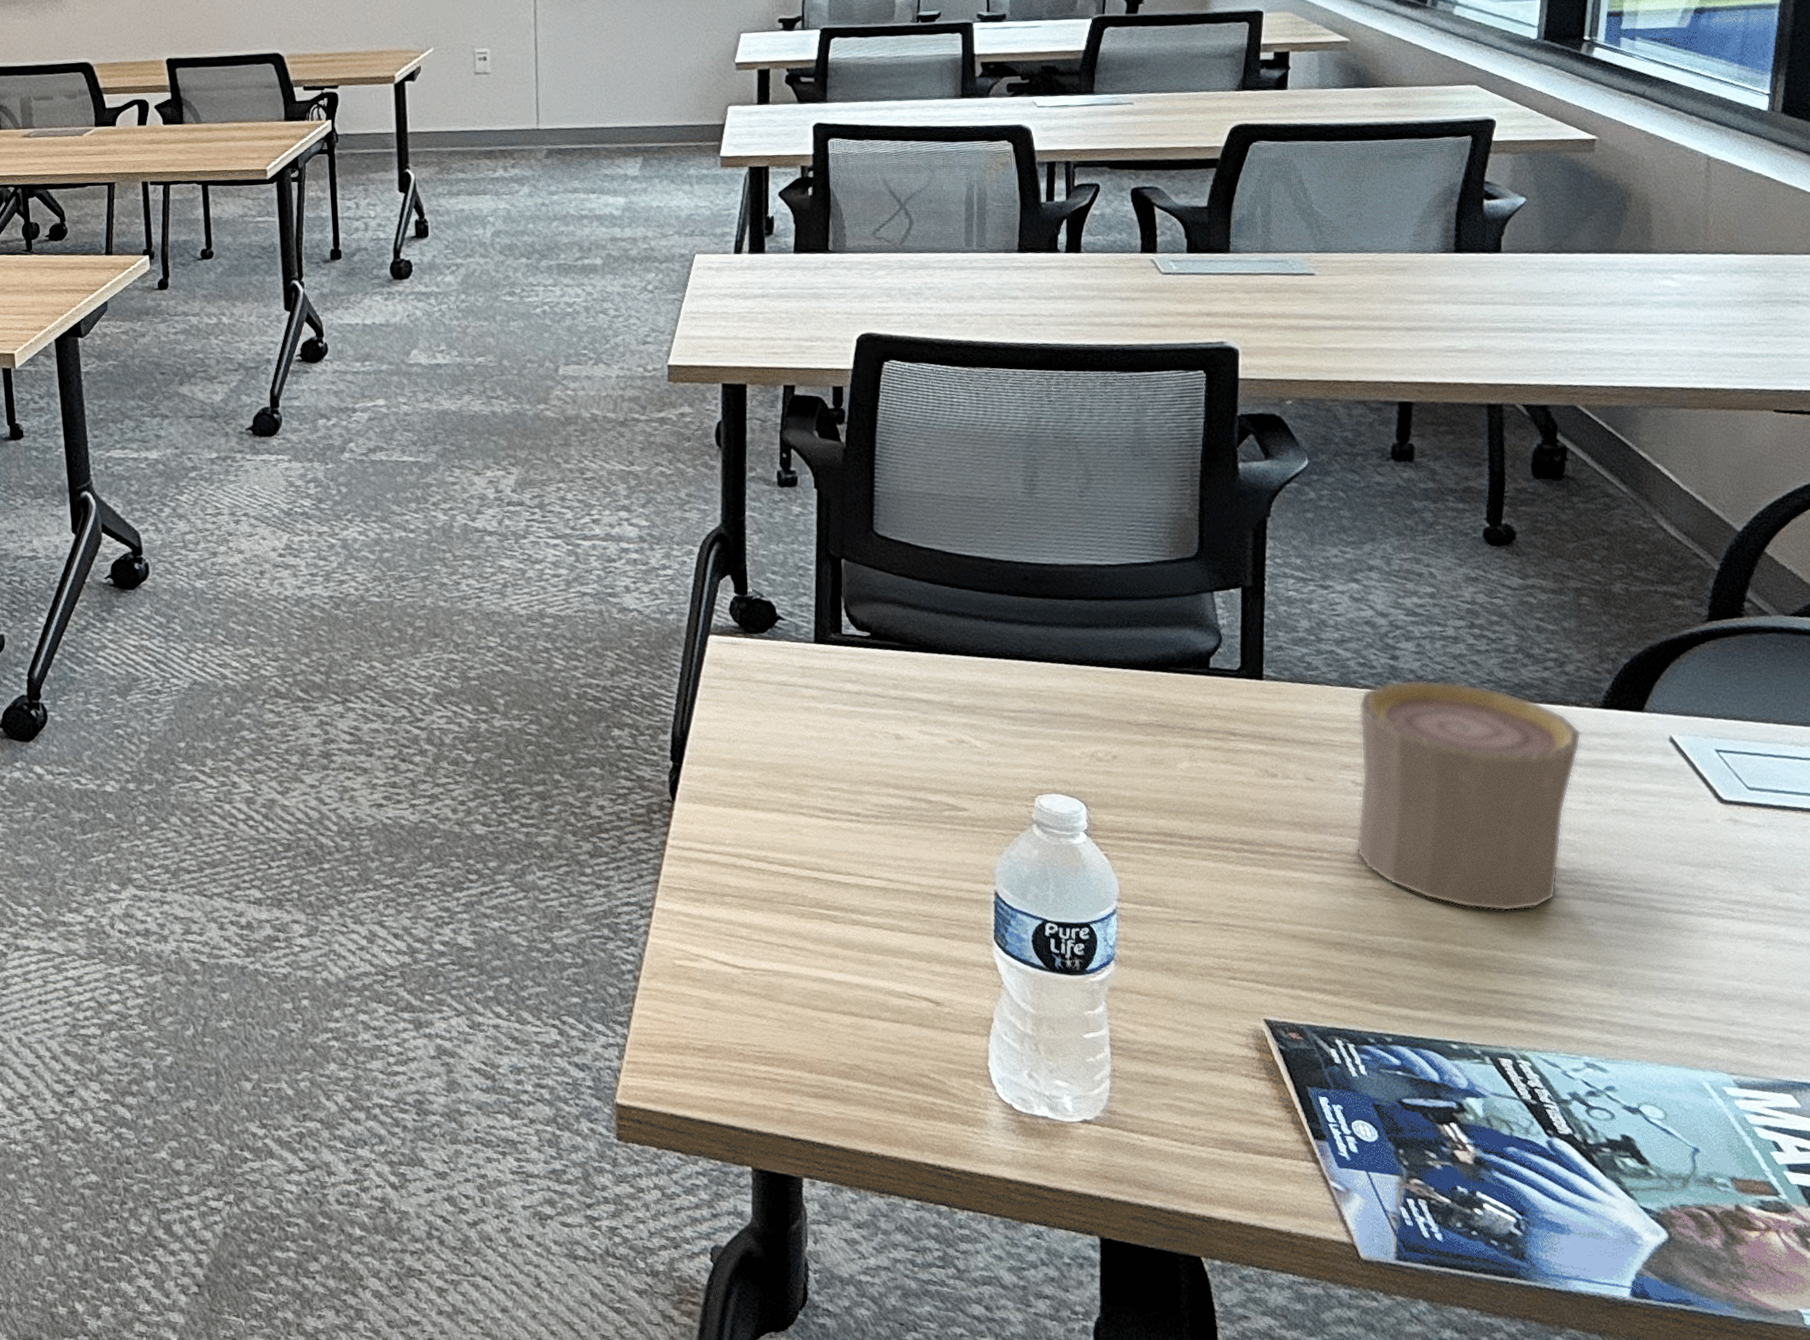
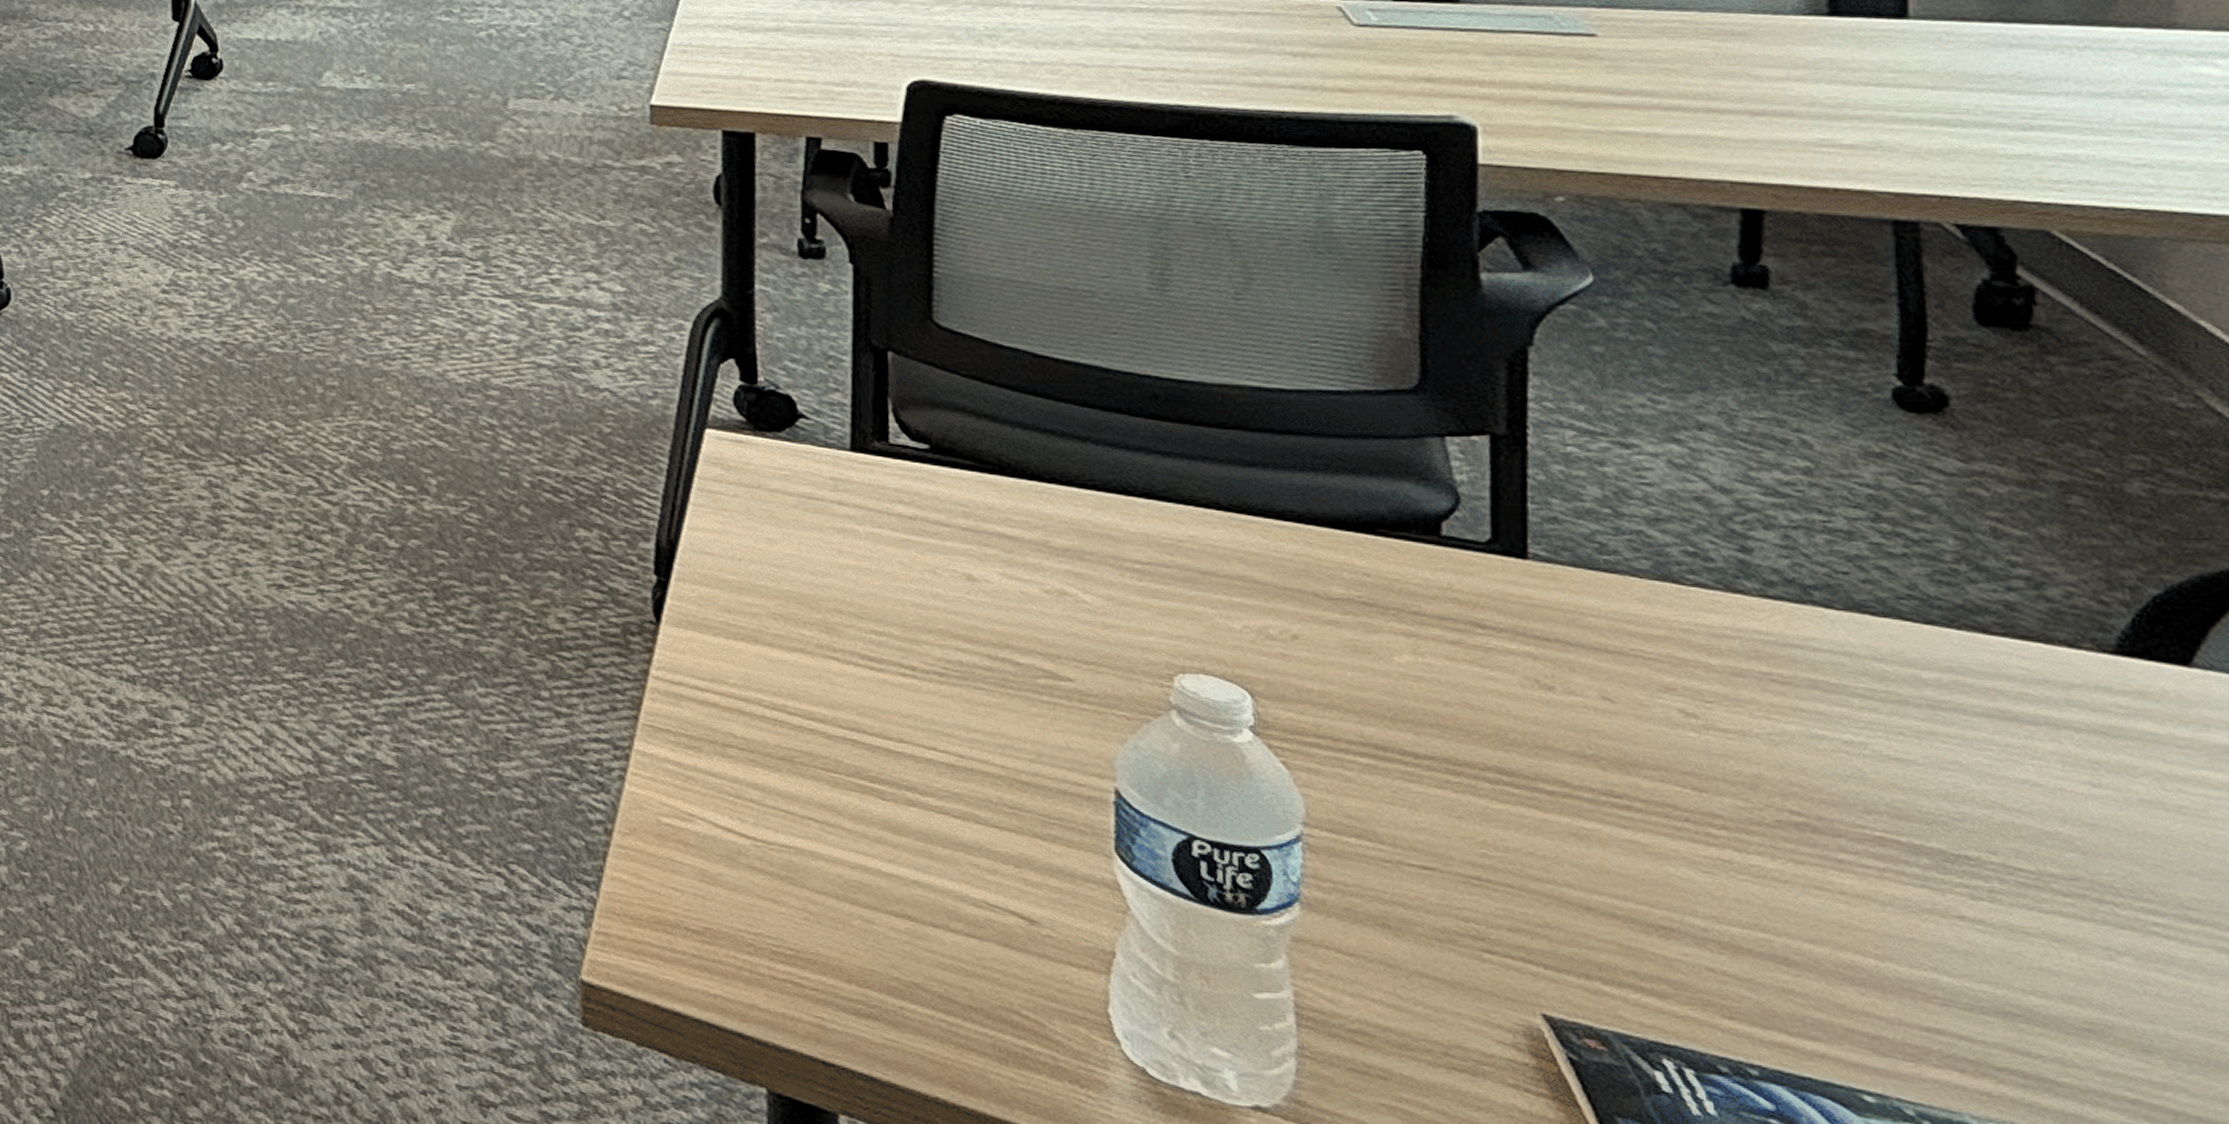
cup: present [1356,679,1582,912] -> none [1686,581,2079,923]

